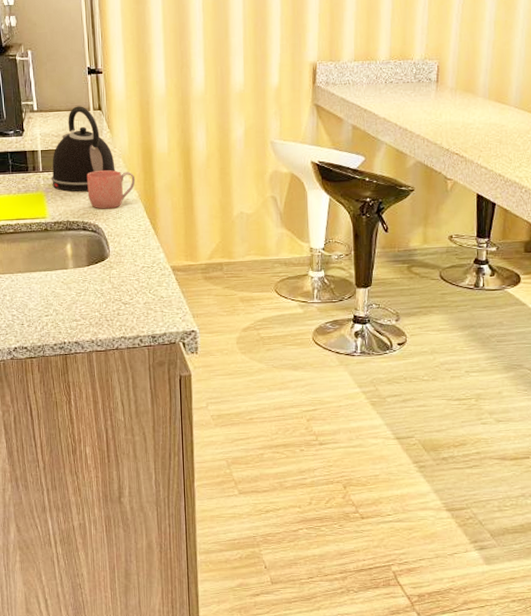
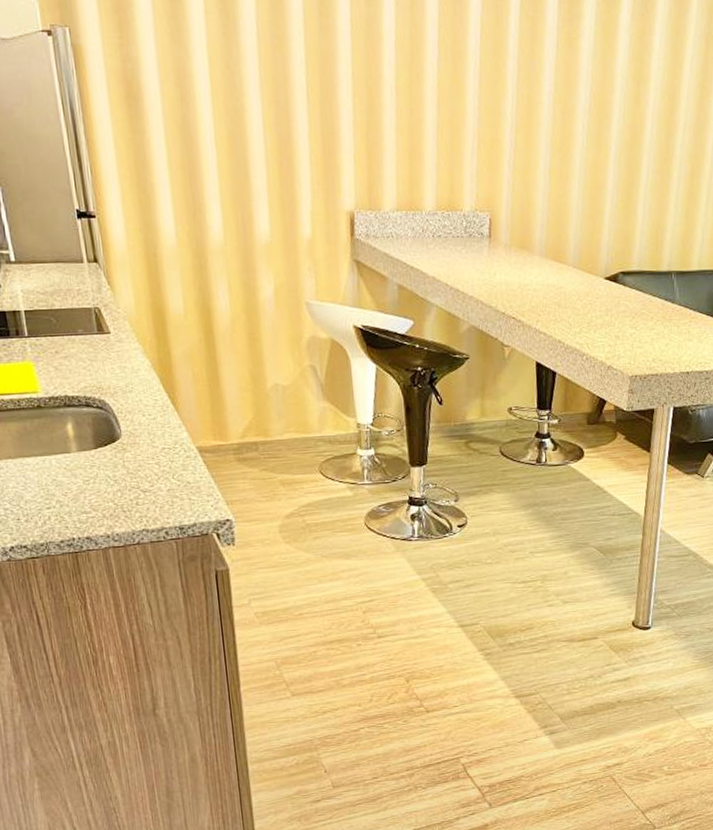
kettle: present [51,106,115,192] -> none [39,257,121,361]
mug: present [87,170,136,209] -> none [85,335,147,382]

